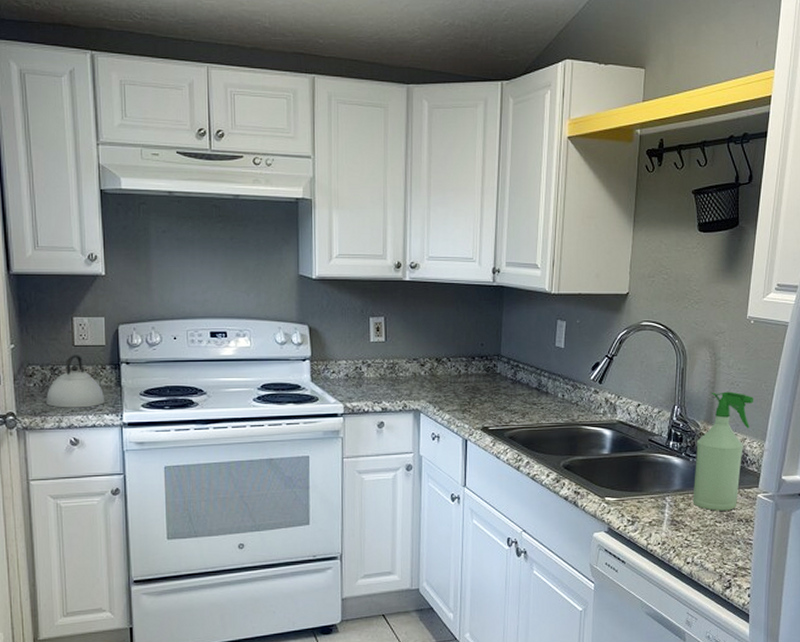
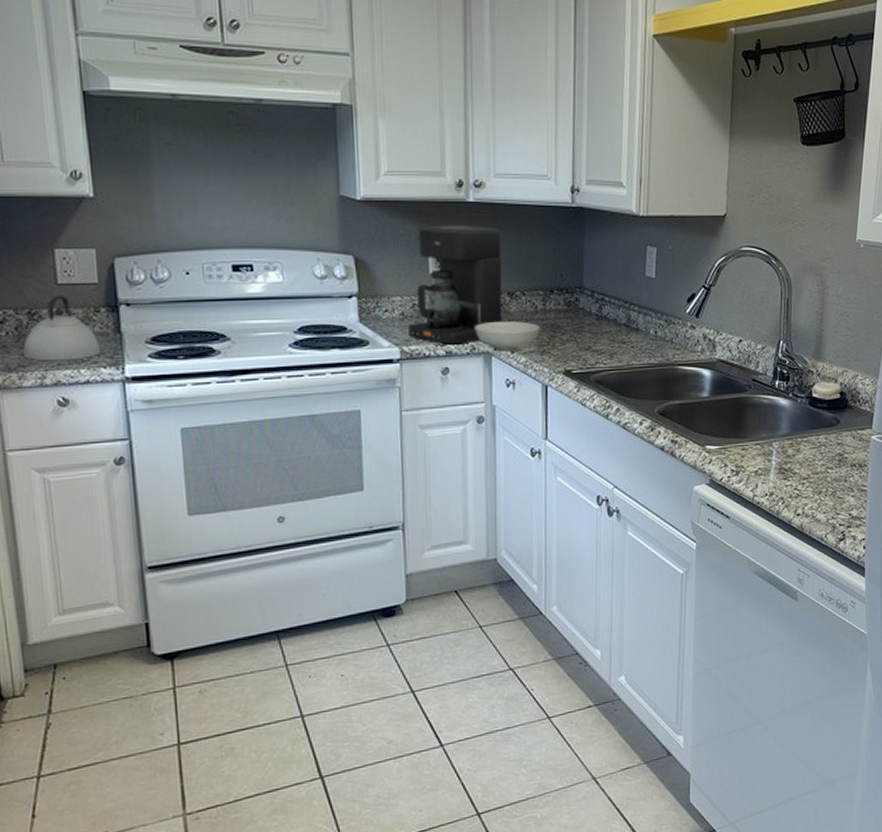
coffee maker: none [351,300,432,402] -> present [408,224,503,345]
bowl: none [406,384,462,410] -> present [473,321,540,352]
spray bottle: present [692,391,754,511] -> none [801,323,866,456]

